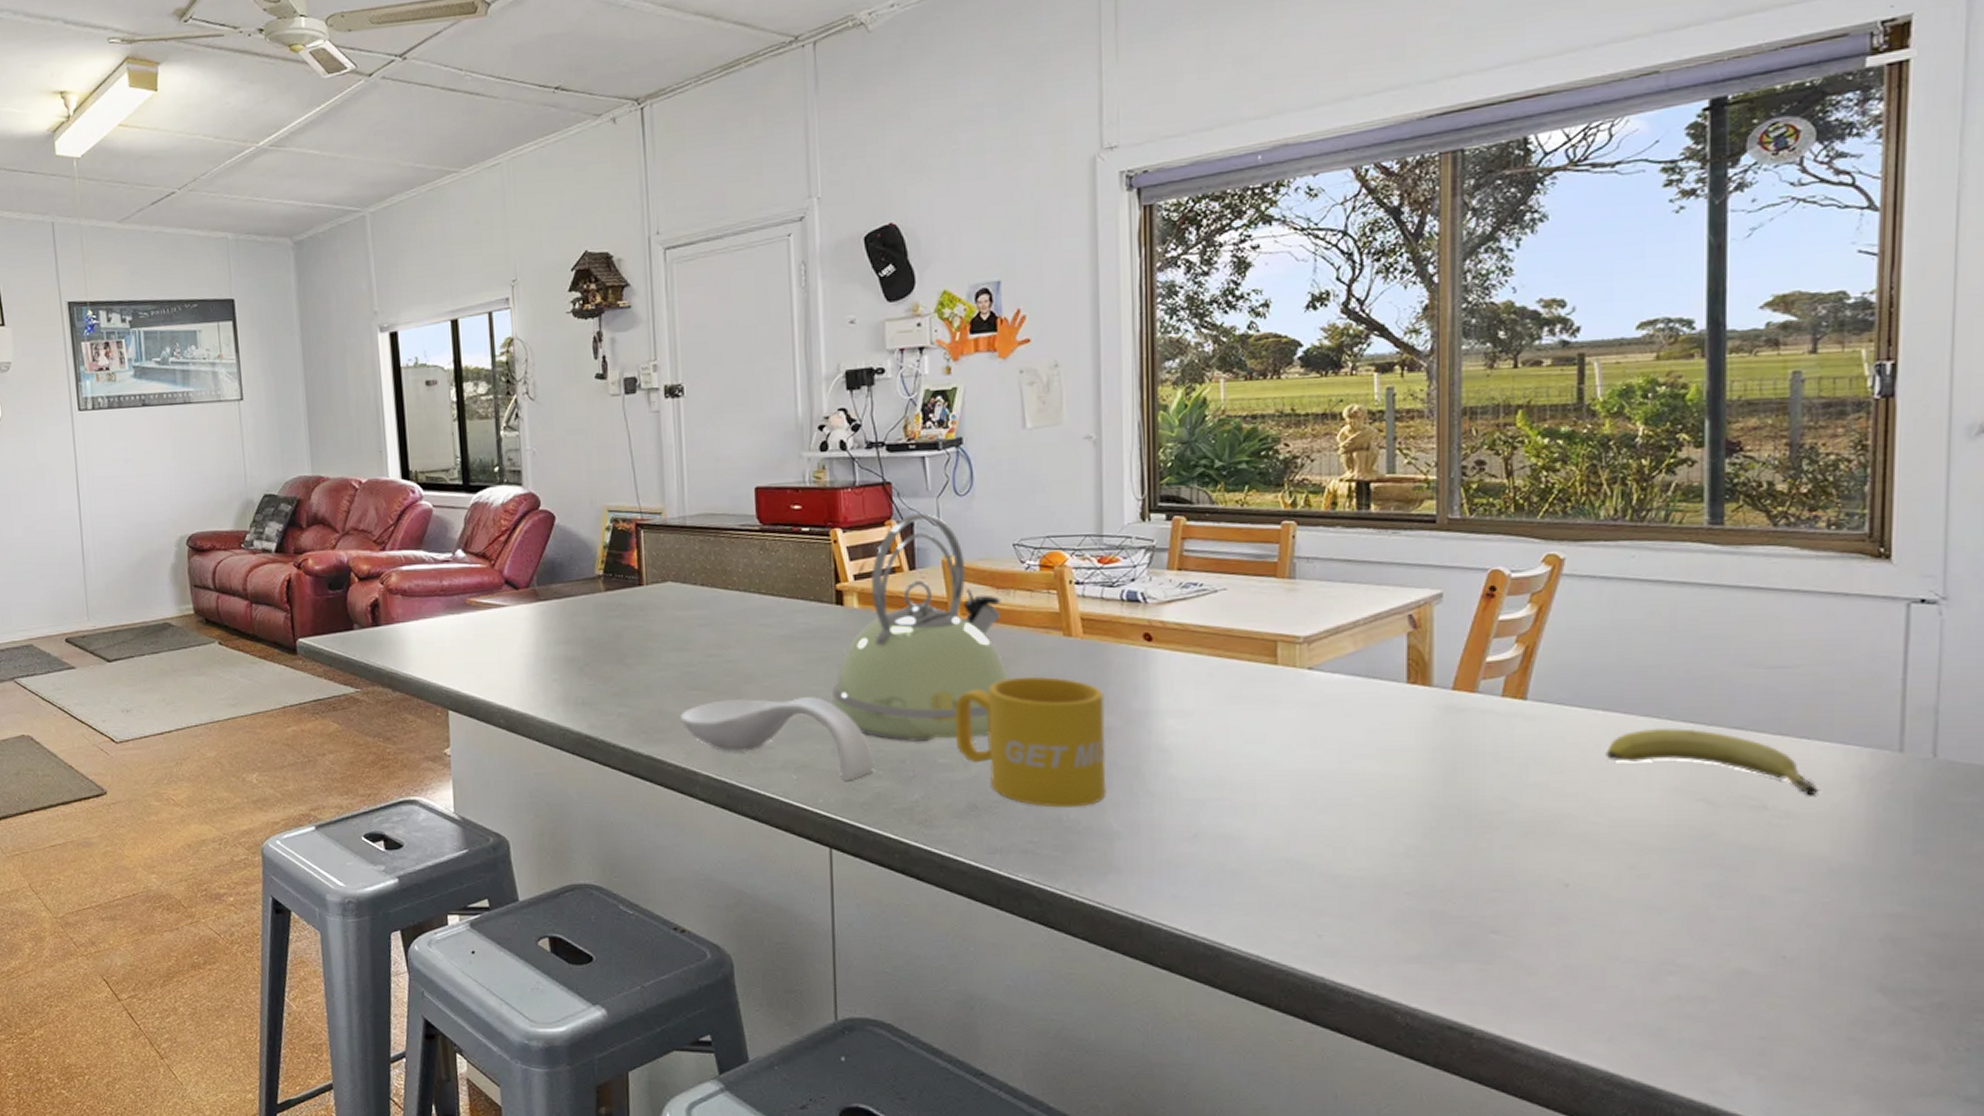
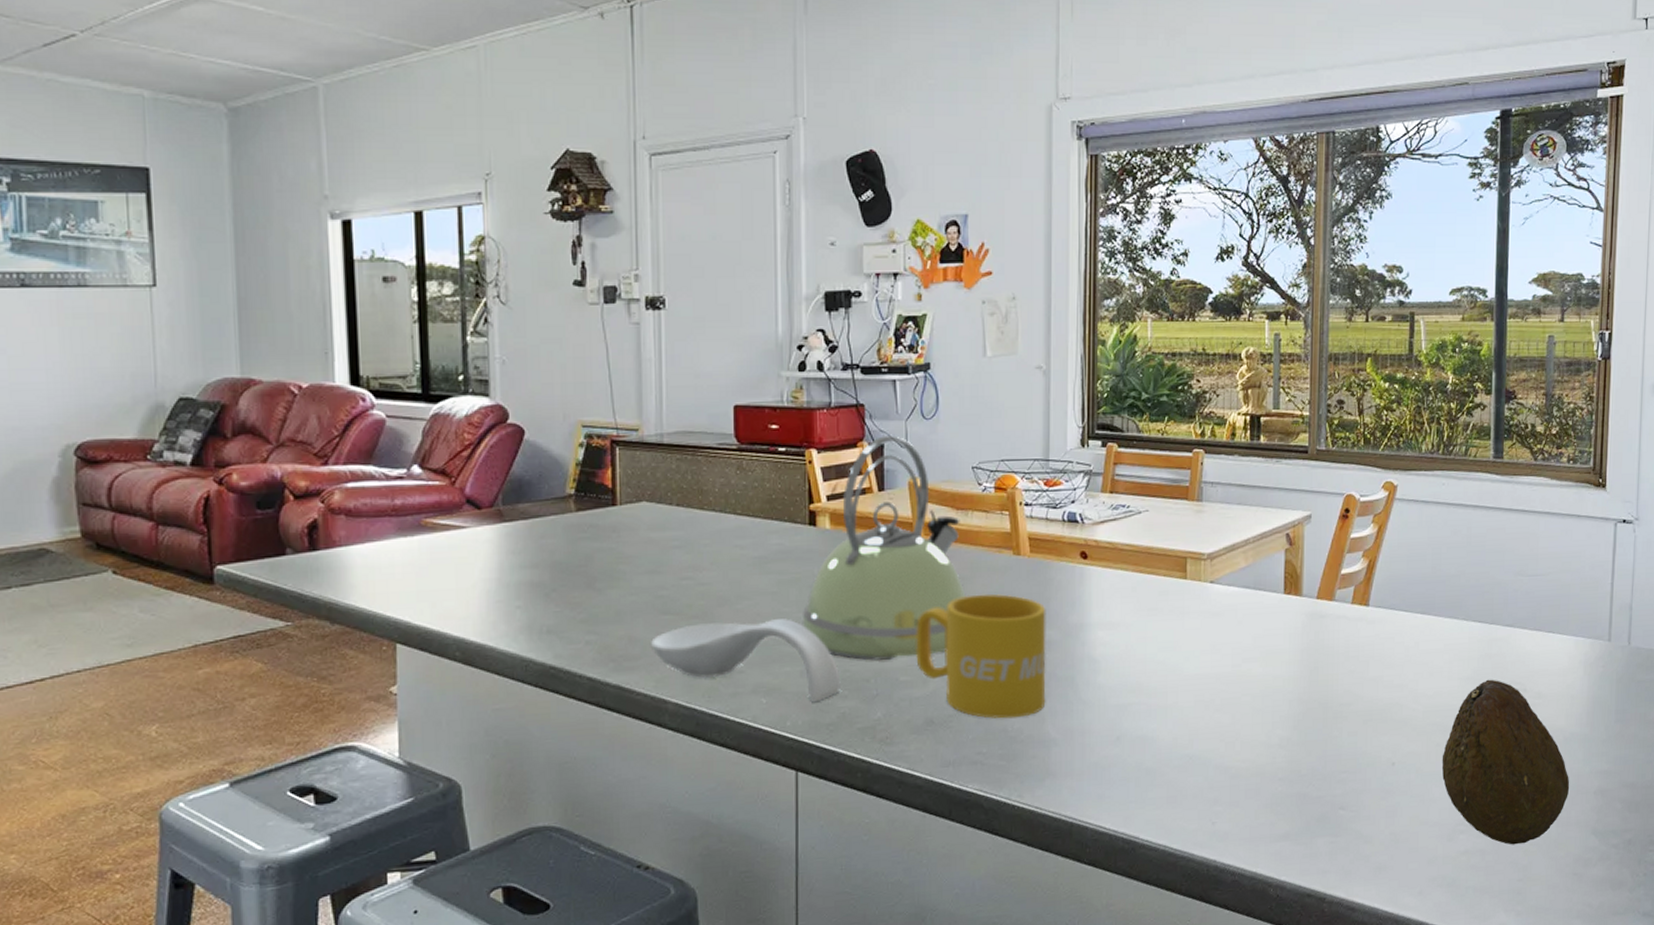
fruit: present [1605,727,1819,796] -> none [1422,626,1559,679]
fruit: none [1638,792,1840,995] -> present [1441,679,1570,845]

